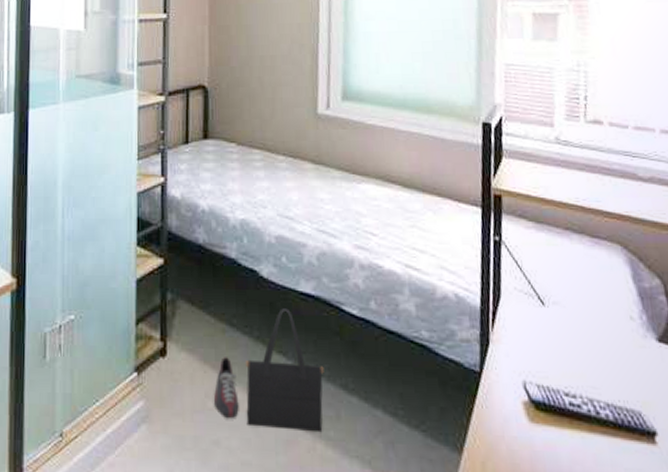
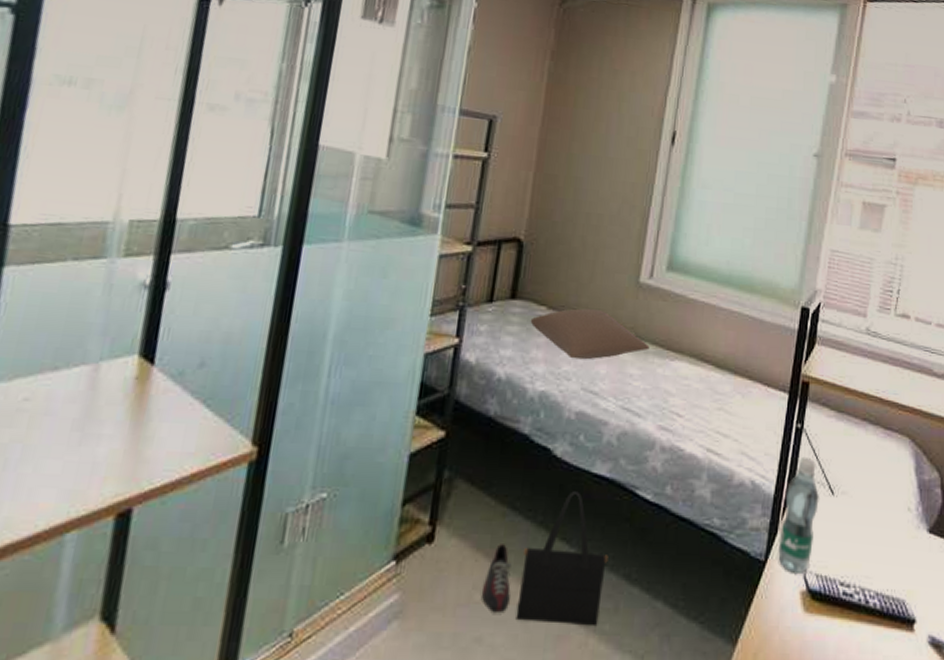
pillow: none [223,141,336,189] -> present [530,308,650,360]
bottle: none [492,268,530,384] -> present [778,456,819,573]

